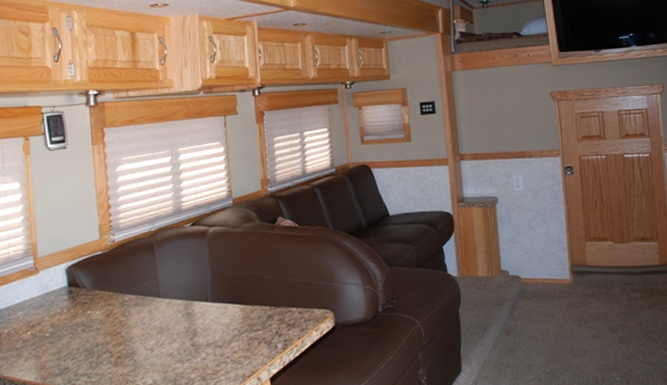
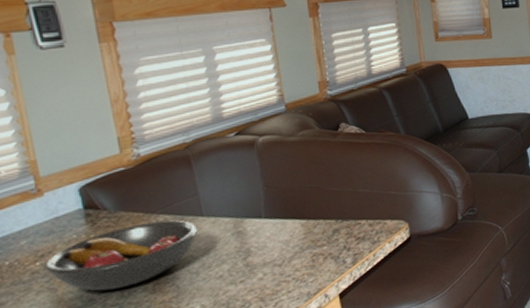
fruit bowl: none [34,300,156,361] -> present [45,220,198,291]

